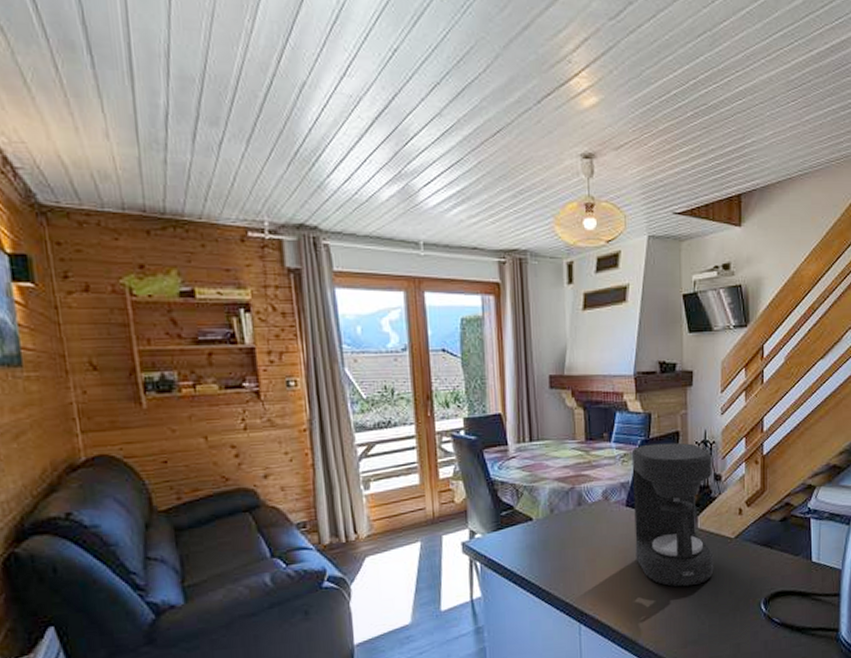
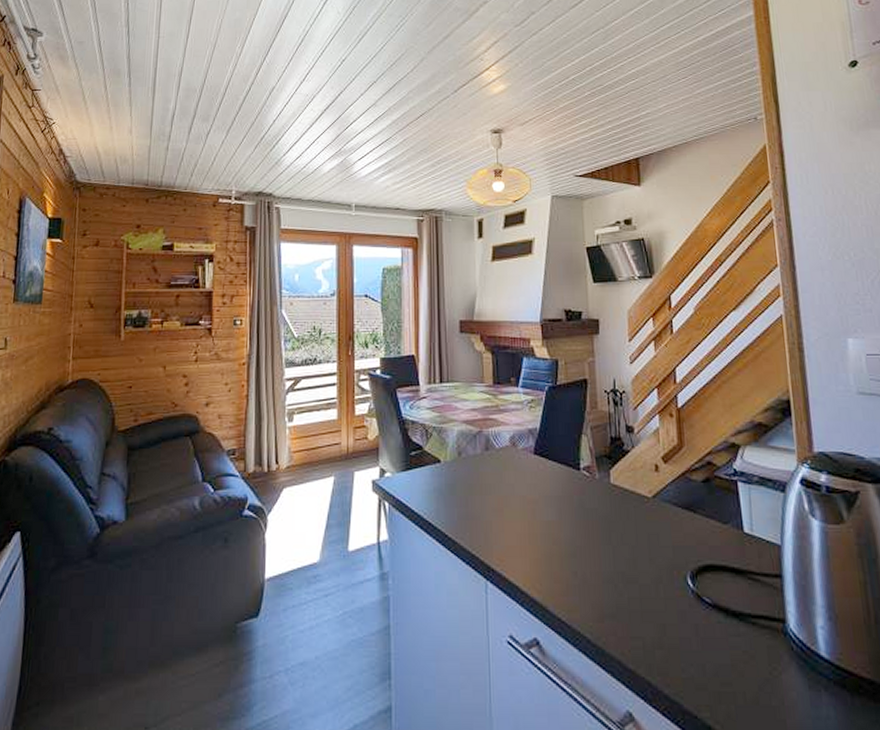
coffee maker: present [631,442,714,587] -> none [539,390,631,549]

